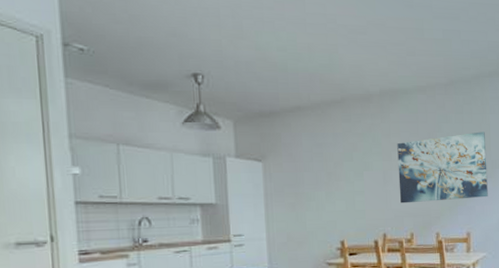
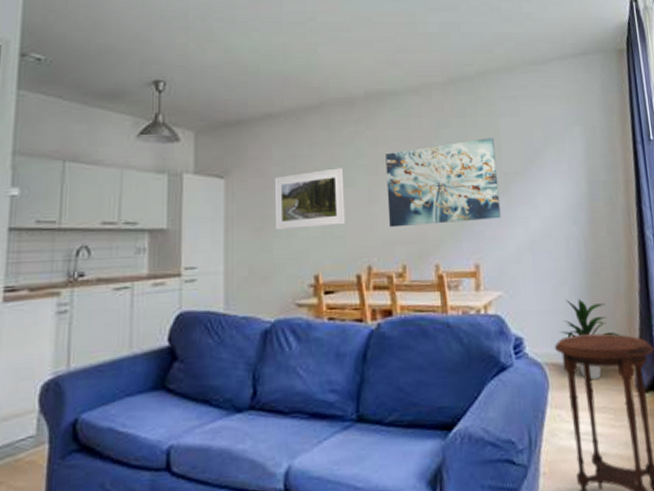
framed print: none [304,154,365,205] -> present [274,168,345,231]

